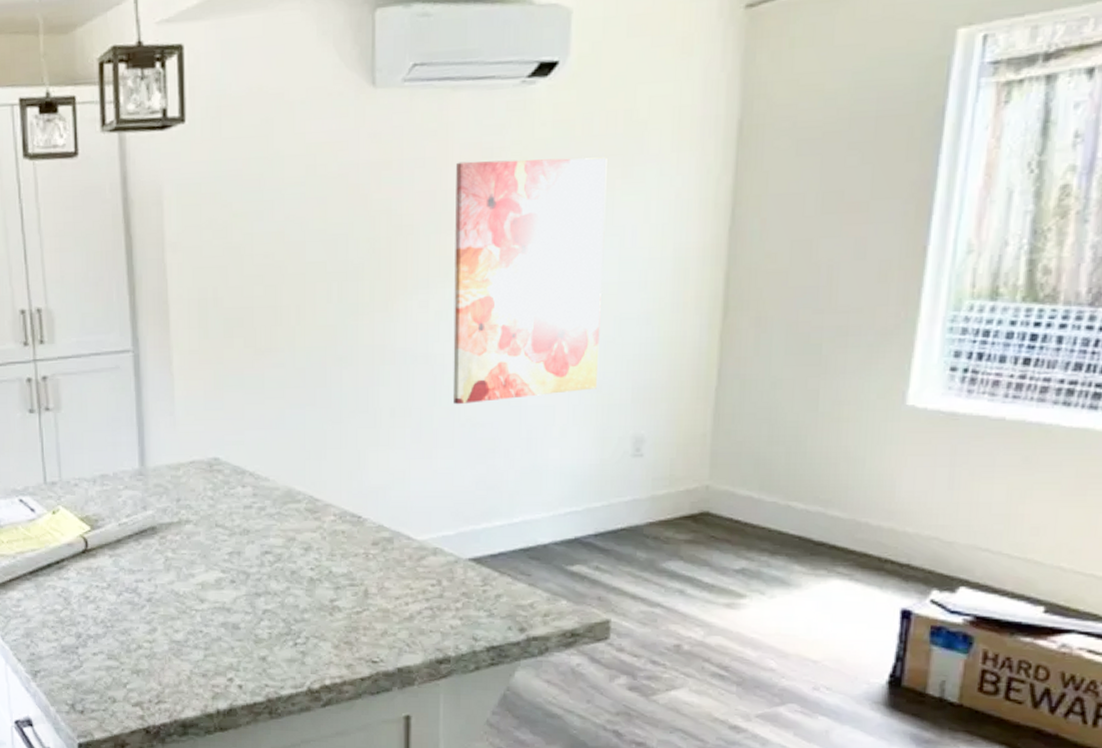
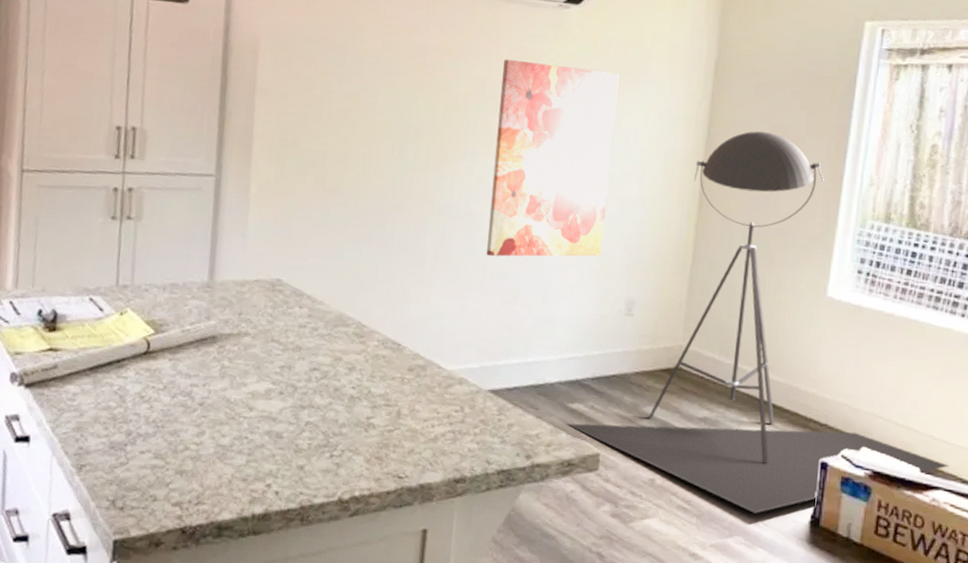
floor lamp: none [566,203,1087,676] -> present [566,131,950,514]

